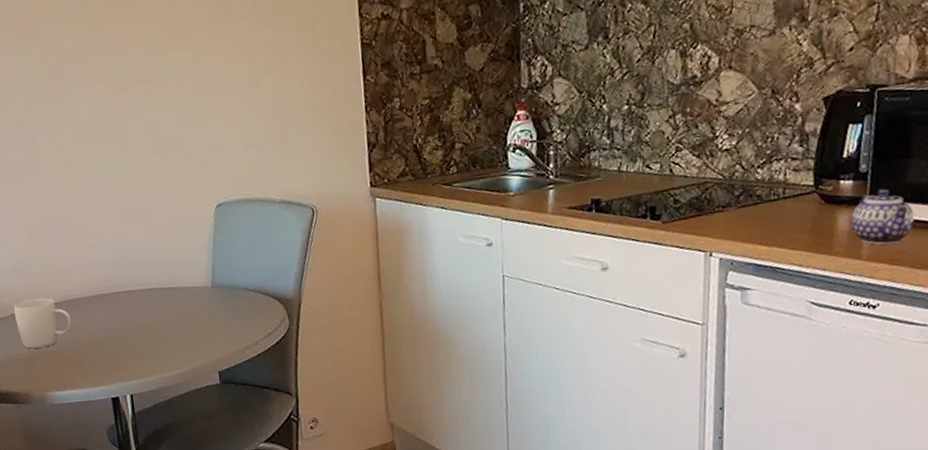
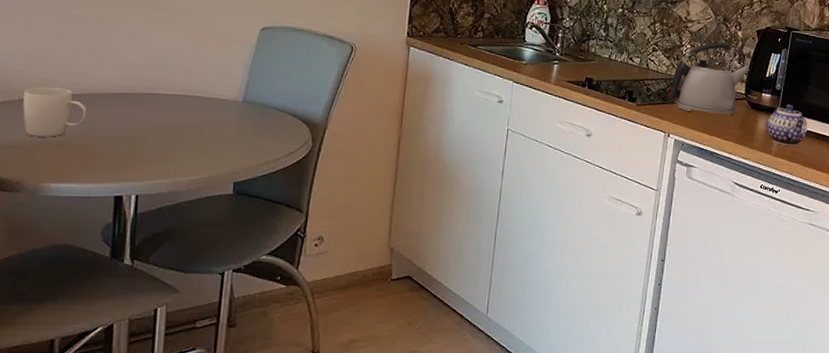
kettle: none [706,122,819,221] -> present [670,42,751,116]

